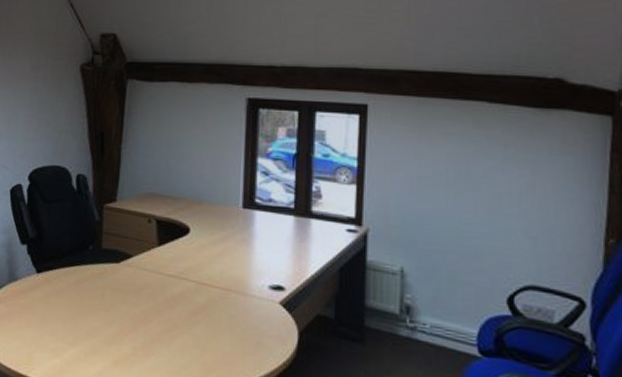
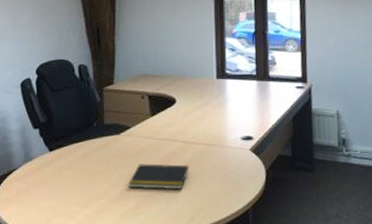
notepad: none [125,302,201,341] -> present [128,163,189,190]

